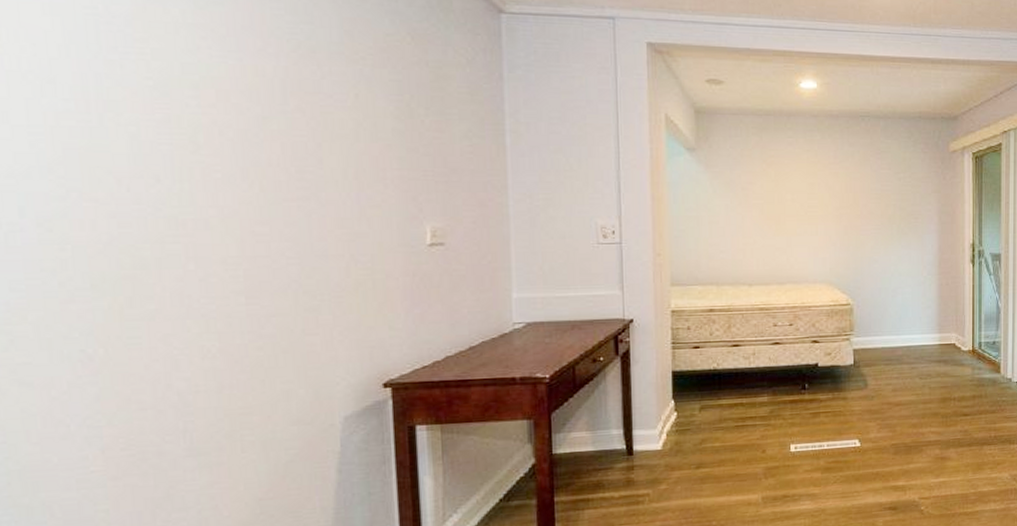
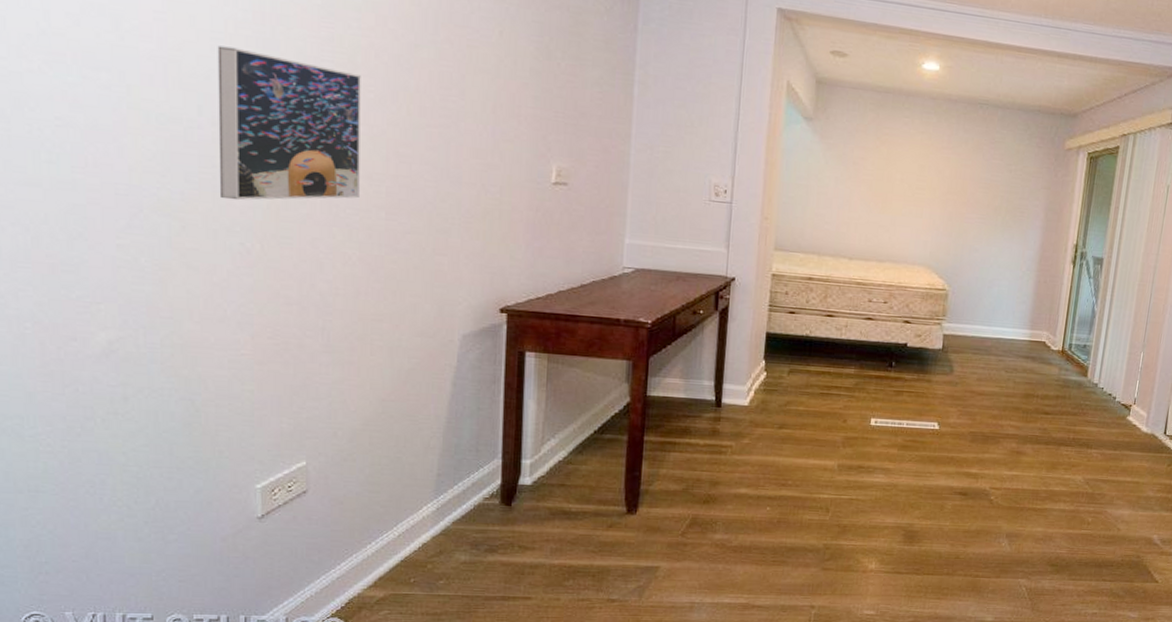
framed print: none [36,140,214,305] -> present [217,45,361,201]

